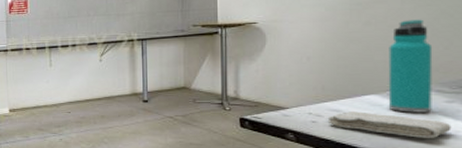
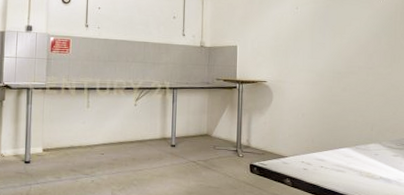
washcloth: present [327,111,452,138] -> none [315,161,397,185]
water bottle: present [388,19,433,113] -> none [356,89,386,164]

